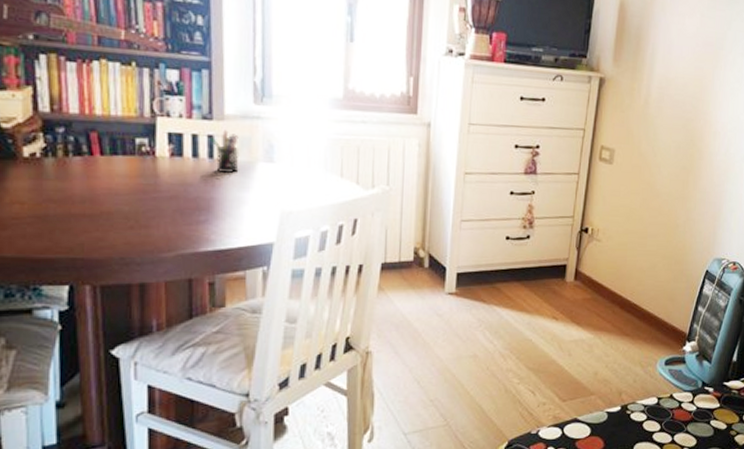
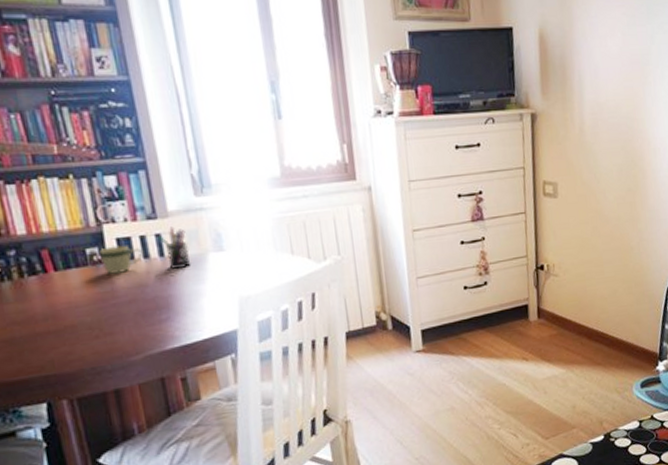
mug: none [148,139,194,169] -> present [98,245,144,275]

